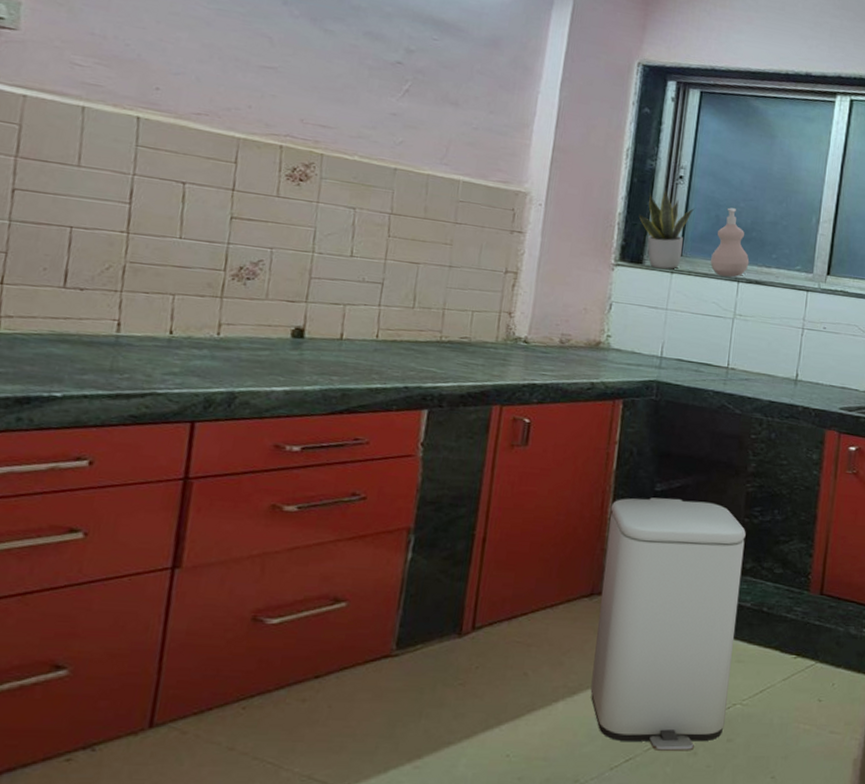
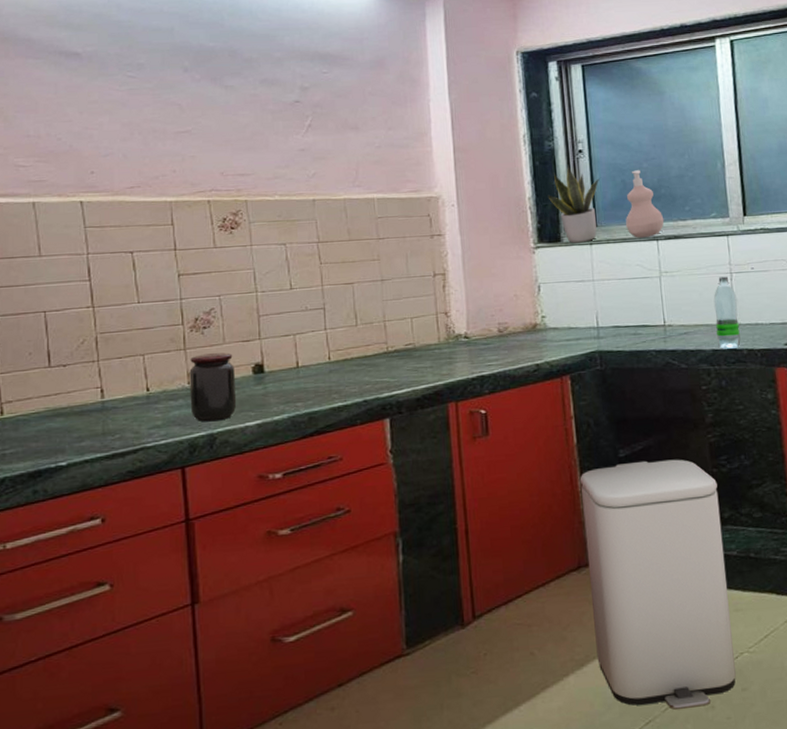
jar: none [214,305,273,380] -> present [189,352,237,422]
bottle: none [775,330,804,404] -> present [713,276,741,349]

